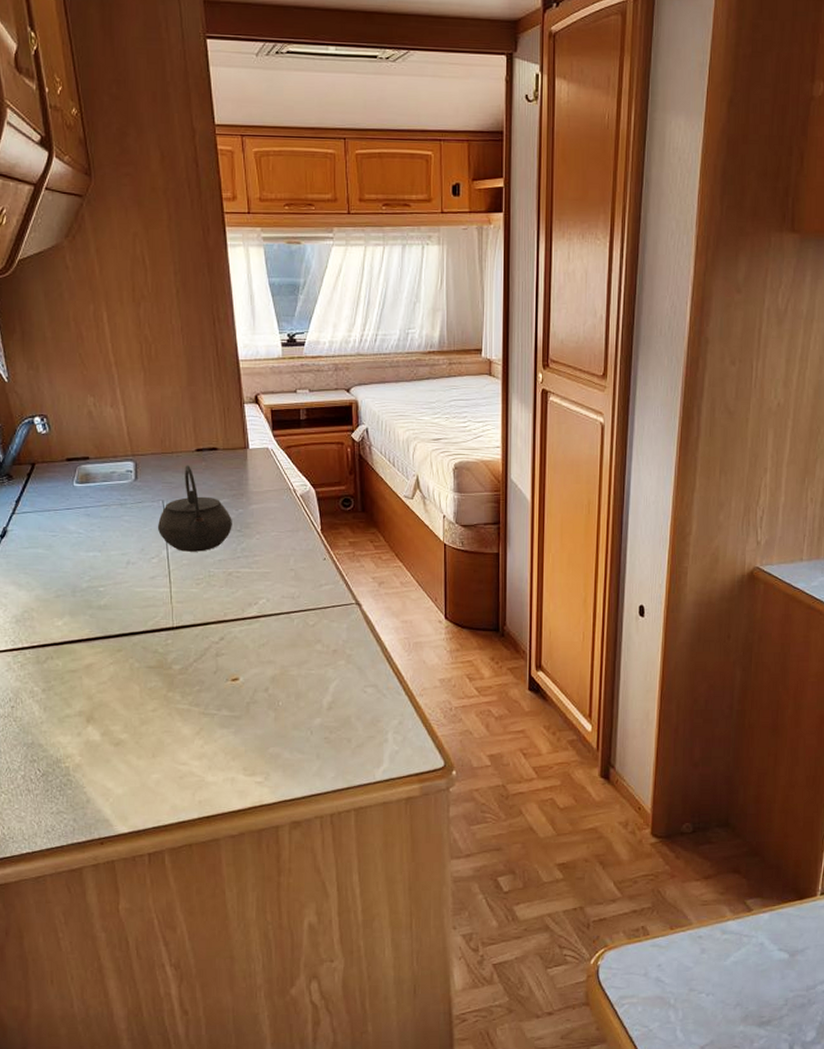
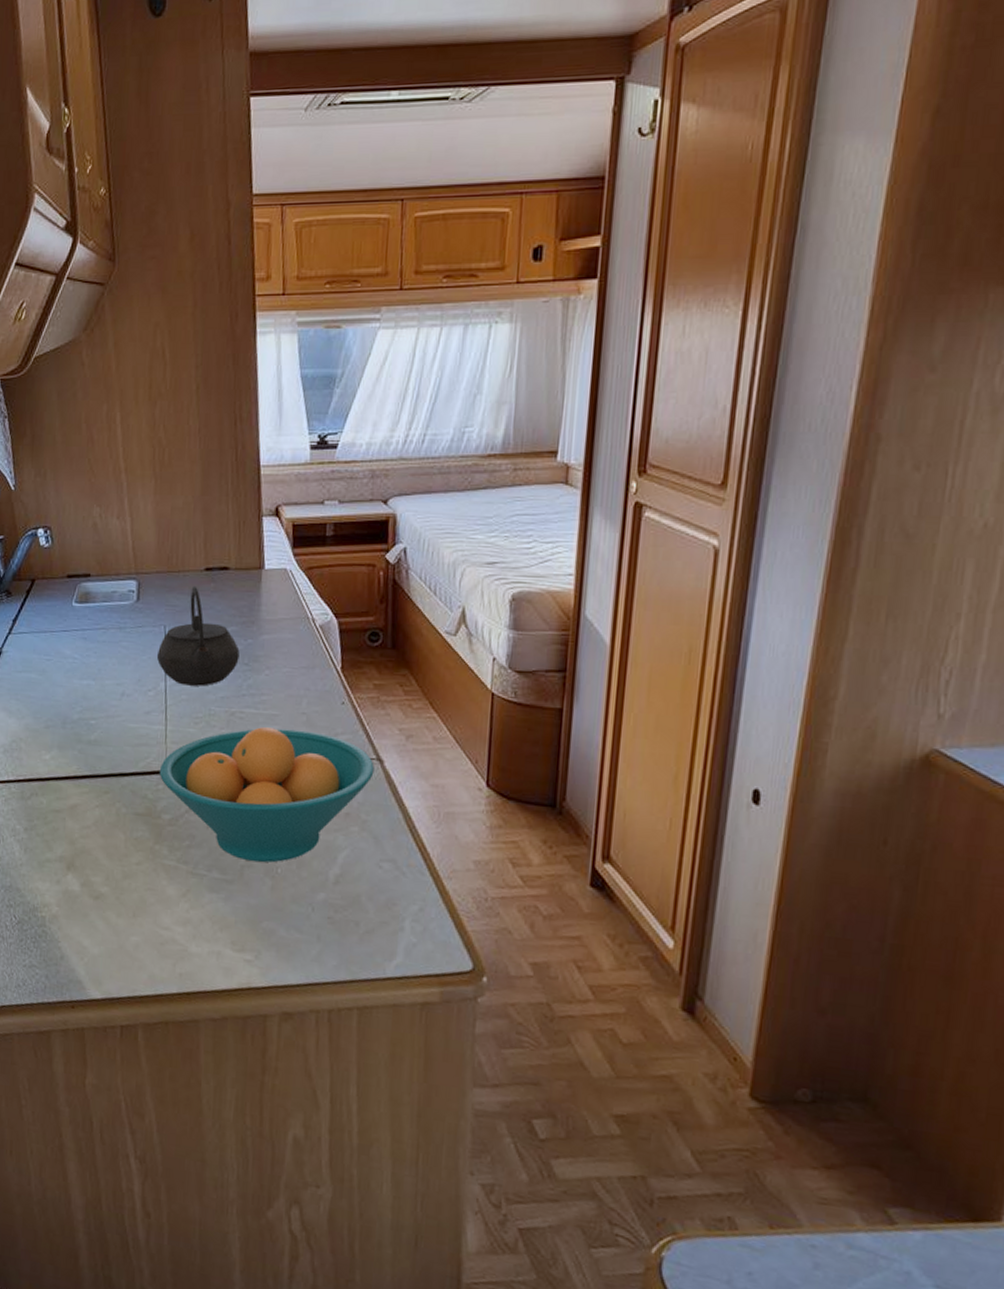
fruit bowl: none [167,584,354,699] -> present [159,727,375,863]

